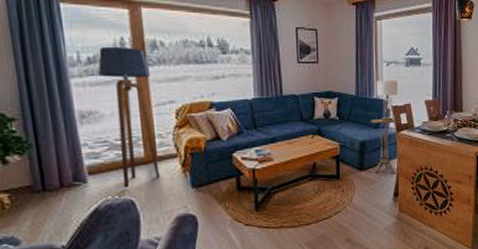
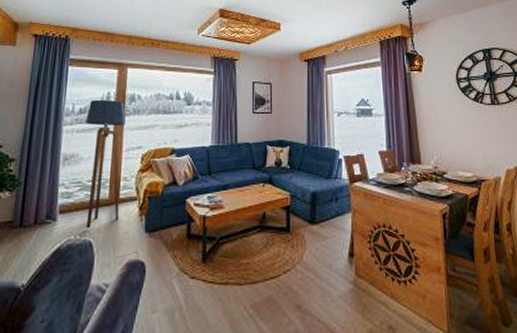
side table: present [370,119,396,173] -> none [321,169,349,229]
lamp: present [377,81,399,122] -> none [328,130,351,172]

